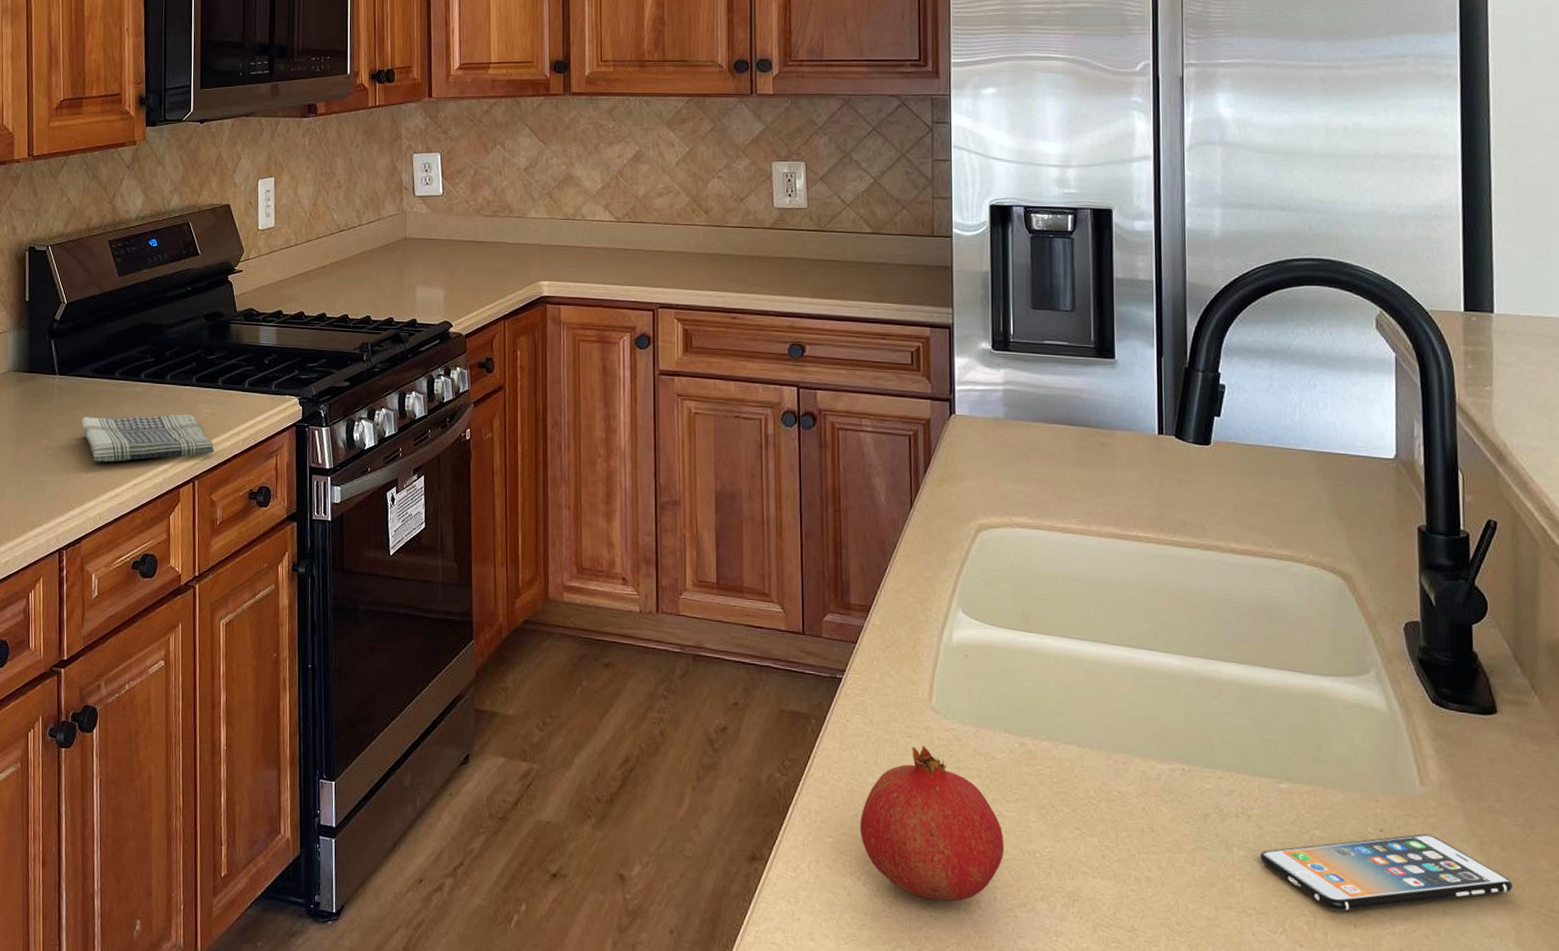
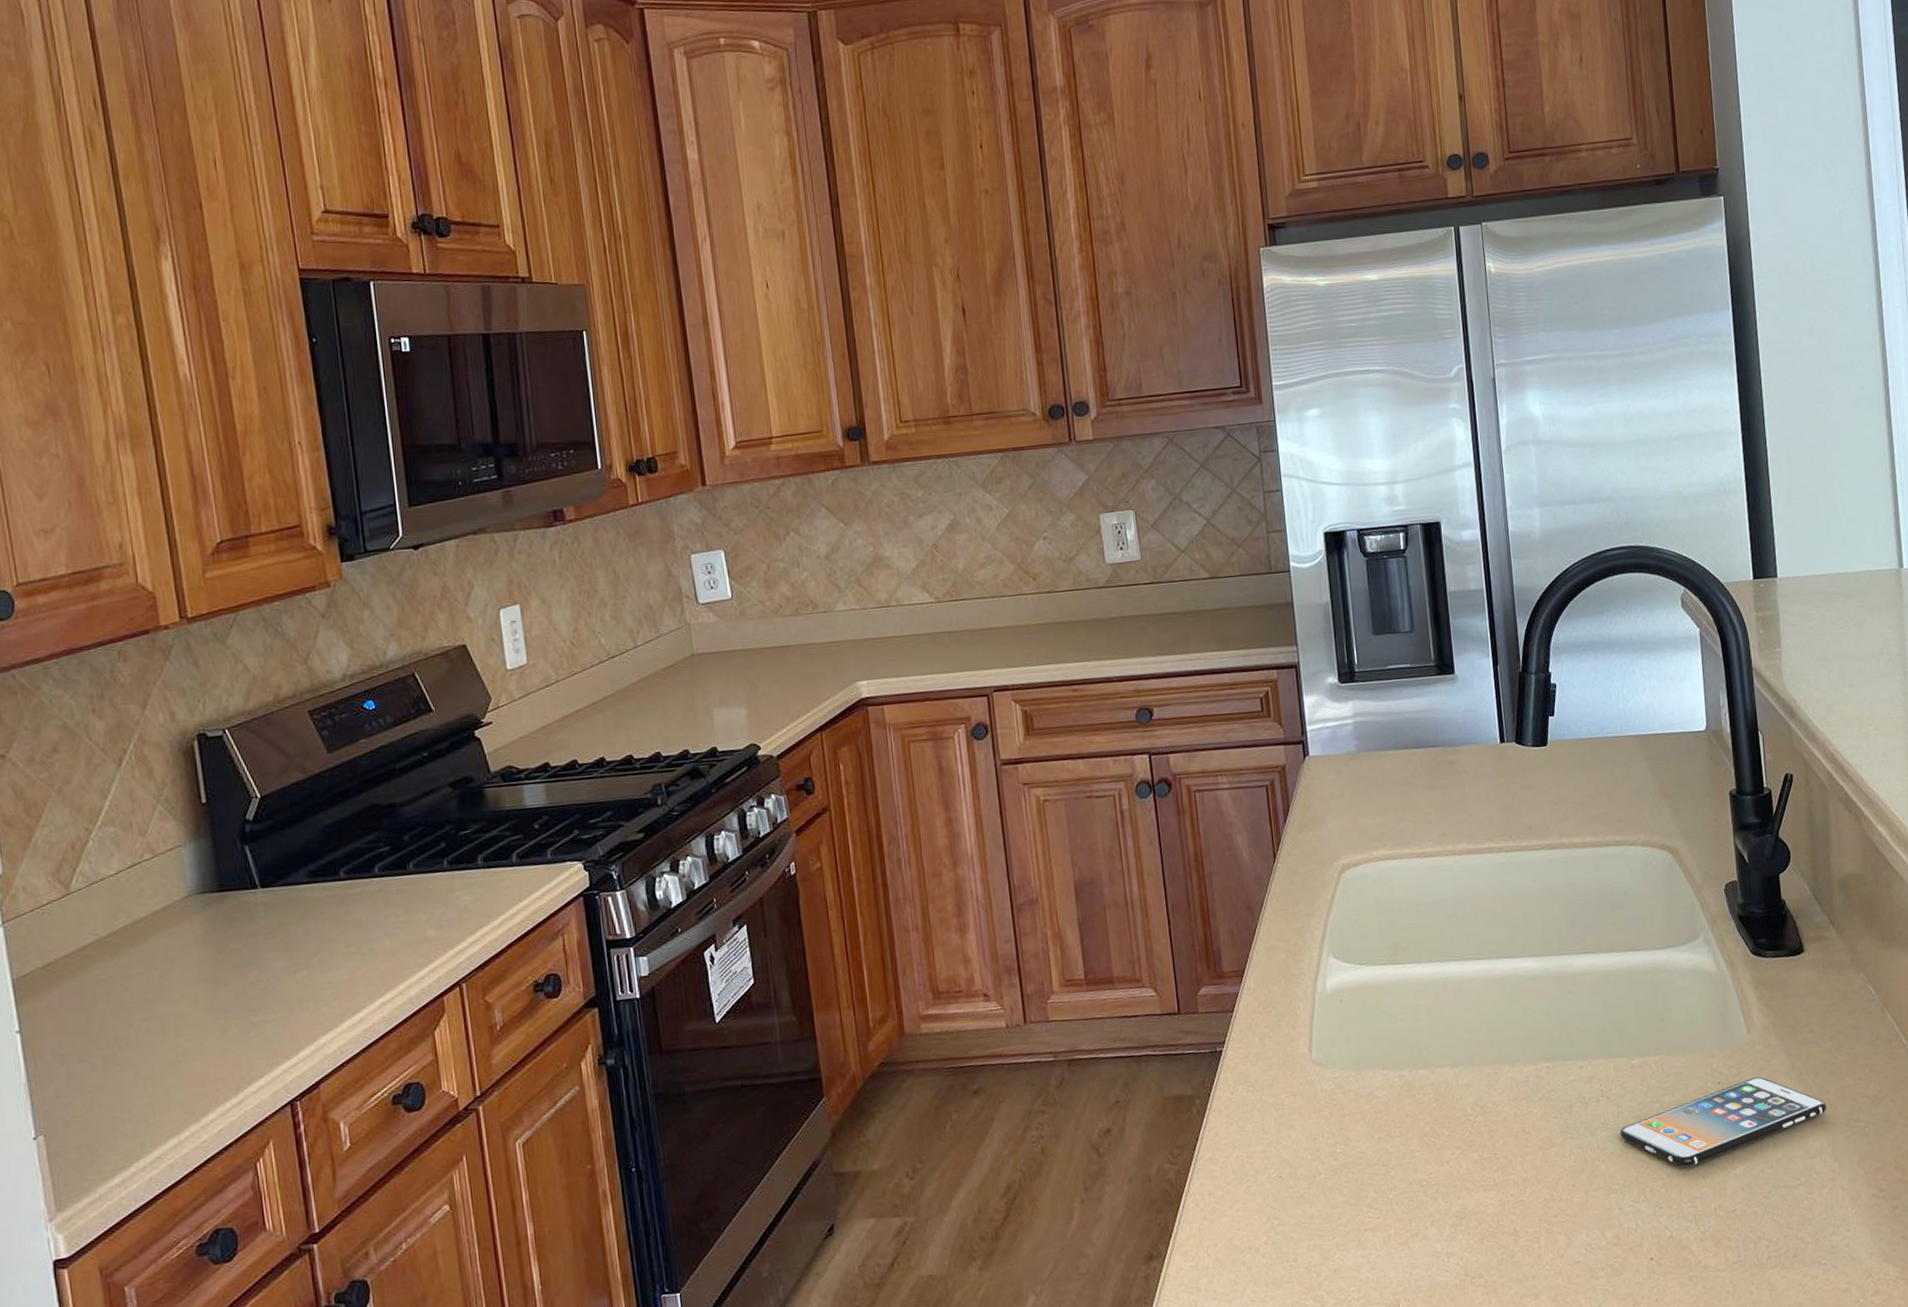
dish towel: present [81,414,215,463] -> none [300,906,483,986]
fruit: present [859,746,1005,902] -> none [1253,1101,1394,1254]

